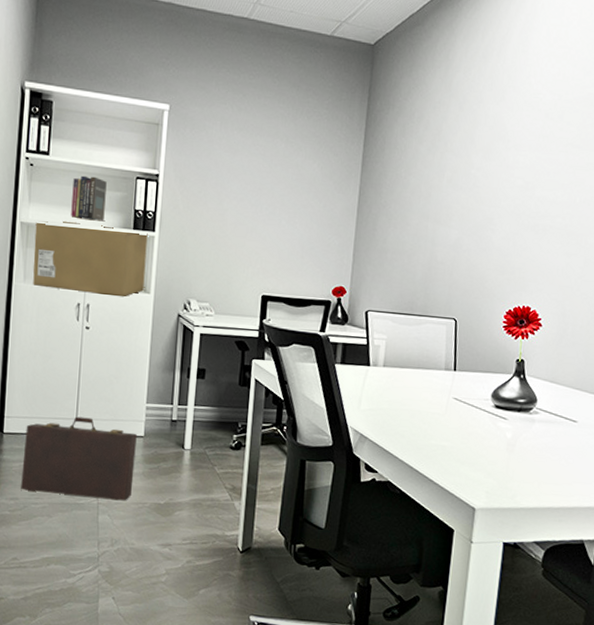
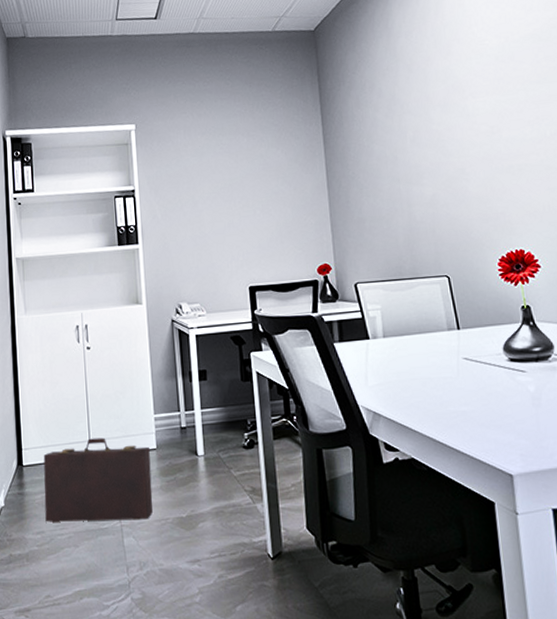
box: present [33,221,148,297] -> none [29,247,136,316]
books: present [71,175,107,222] -> none [58,203,91,246]

